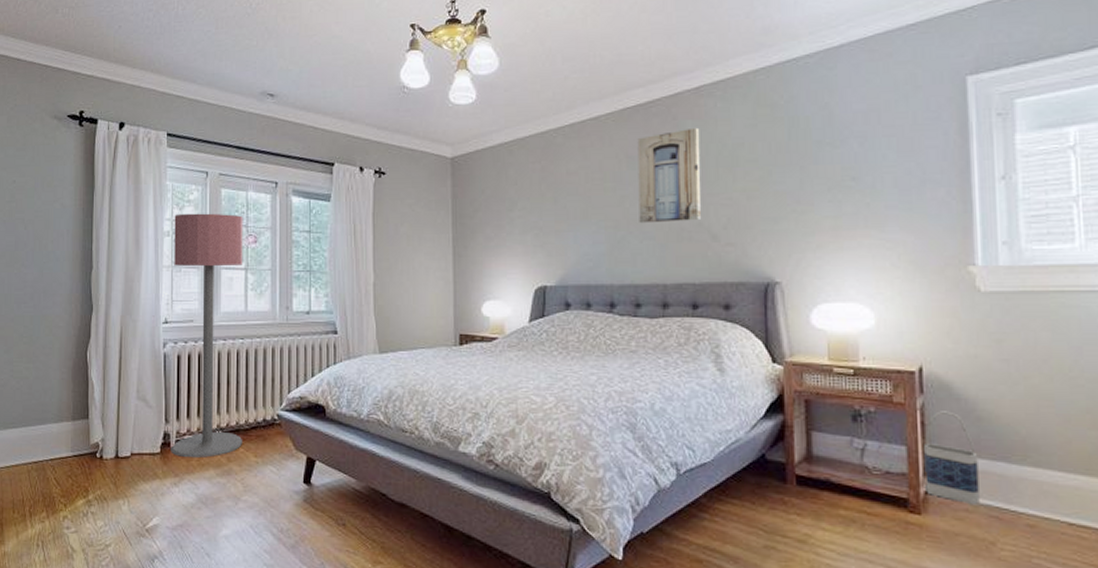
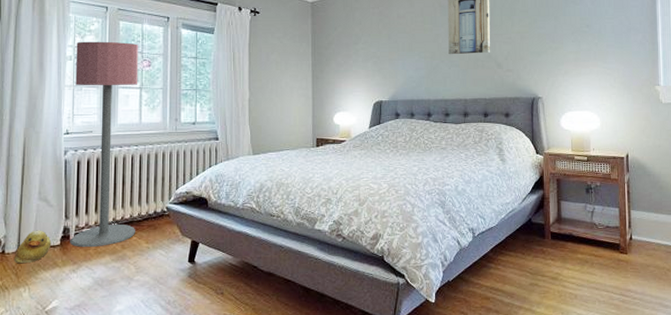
rubber duck: none [112,434,151,473] -> present [13,230,52,264]
bag: present [924,411,980,504] -> none [629,183,661,245]

